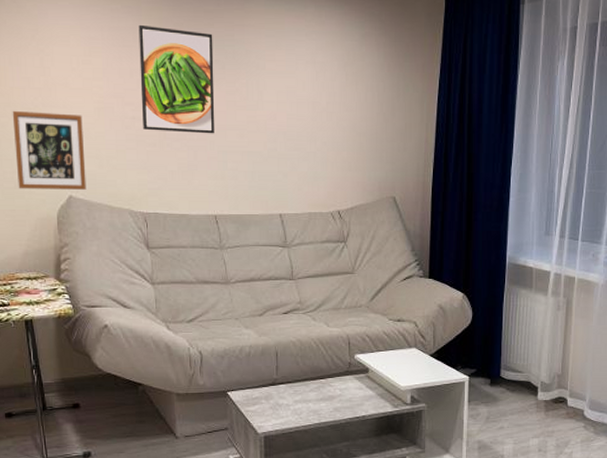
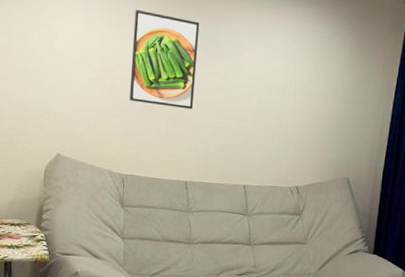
picture frame: present [12,110,87,190] -> none [13,74,77,150]

